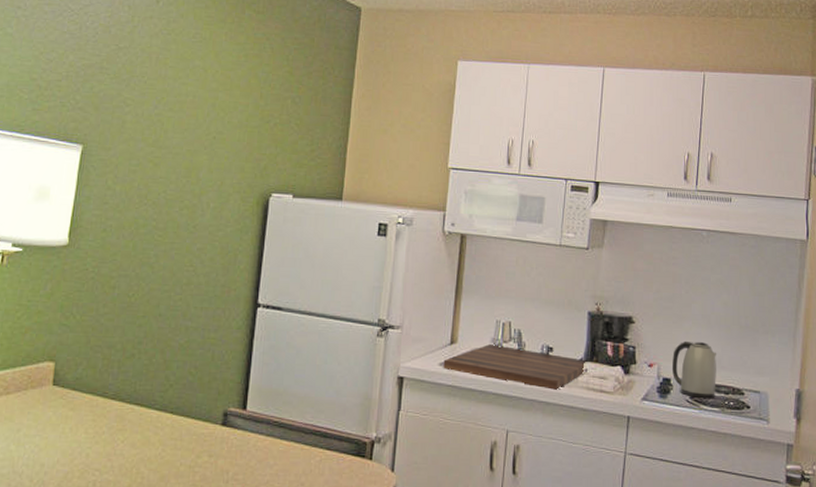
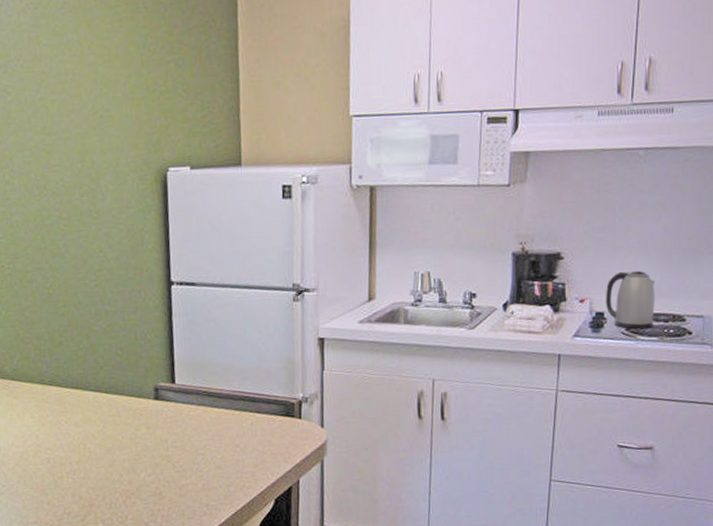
cutting board: present [443,343,591,390] -> none [363,296,518,336]

